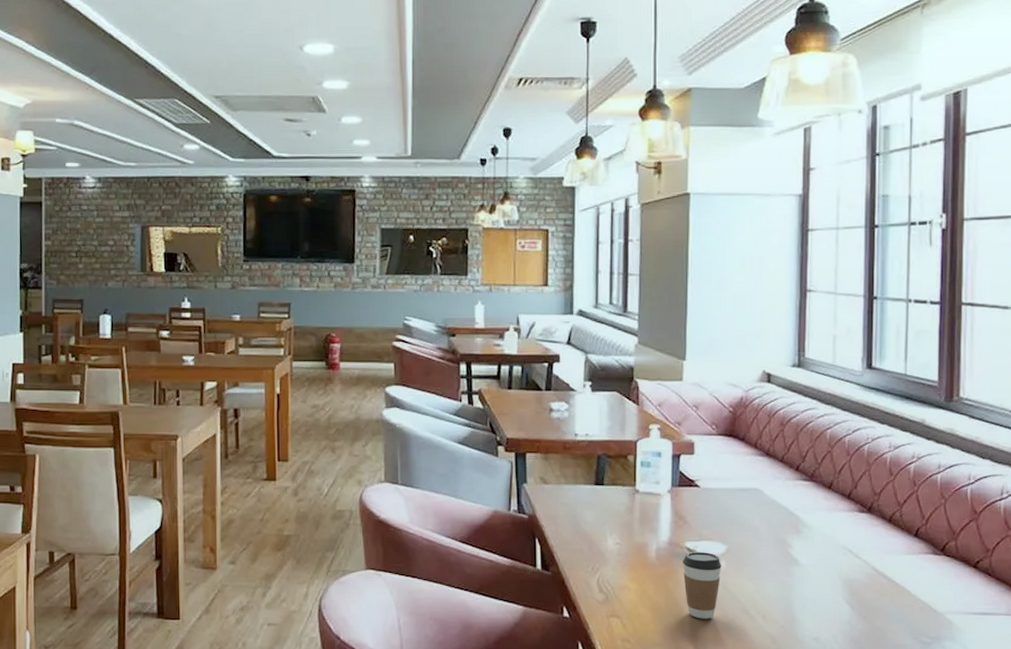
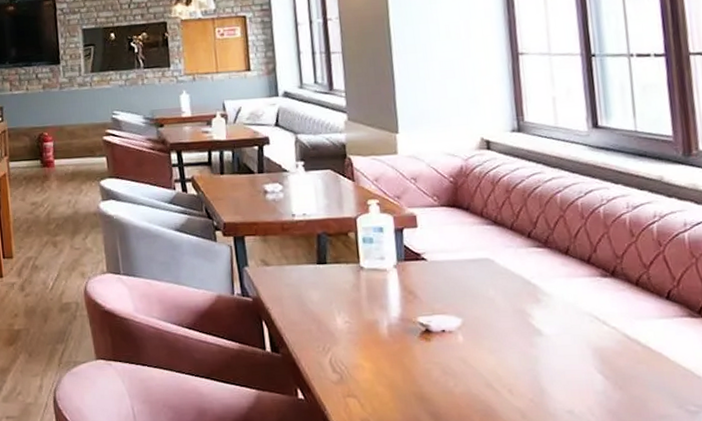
coffee cup: present [682,552,722,619] -> none [416,326,459,396]

